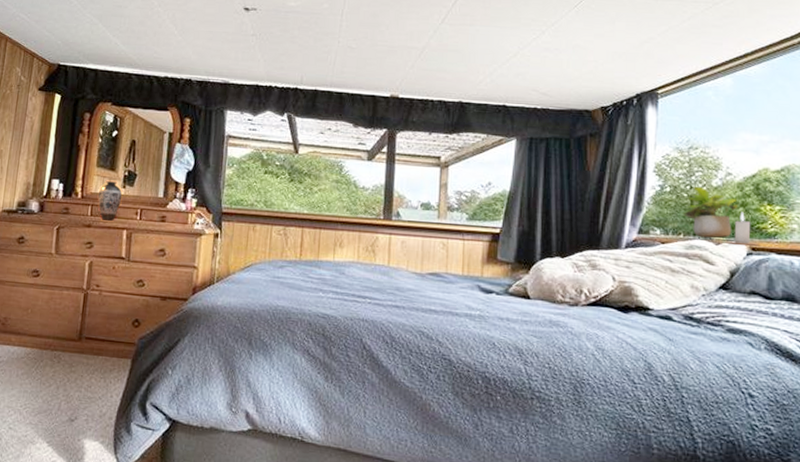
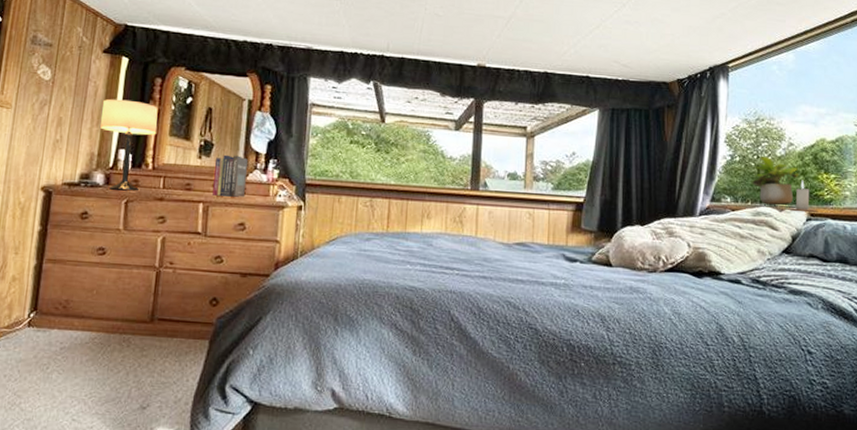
table lamp: none [35,132,87,218] -> present [99,98,158,191]
decorative vase: present [97,181,123,222] -> none [170,151,198,195]
books: none [135,184,168,225] -> present [212,154,248,198]

